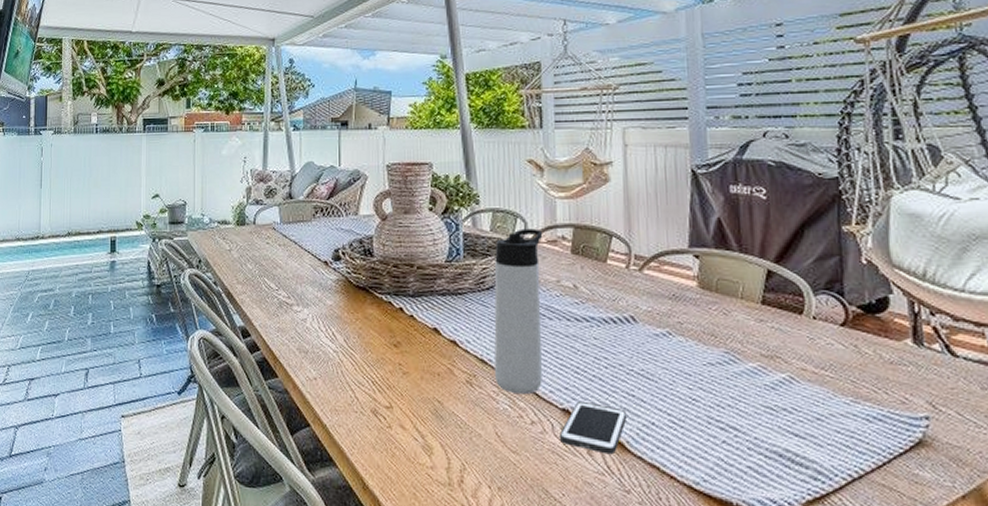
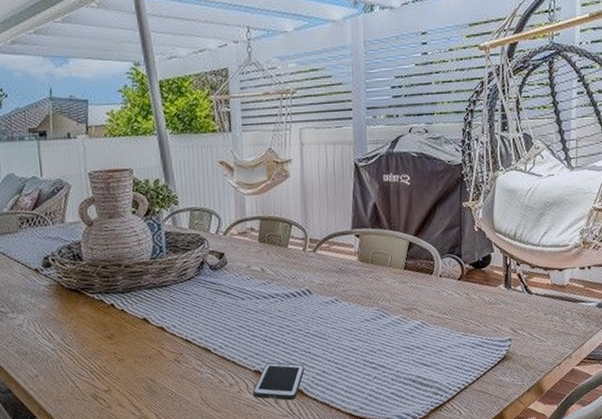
thermos bottle: present [494,228,543,395] -> none [194,223,238,365]

